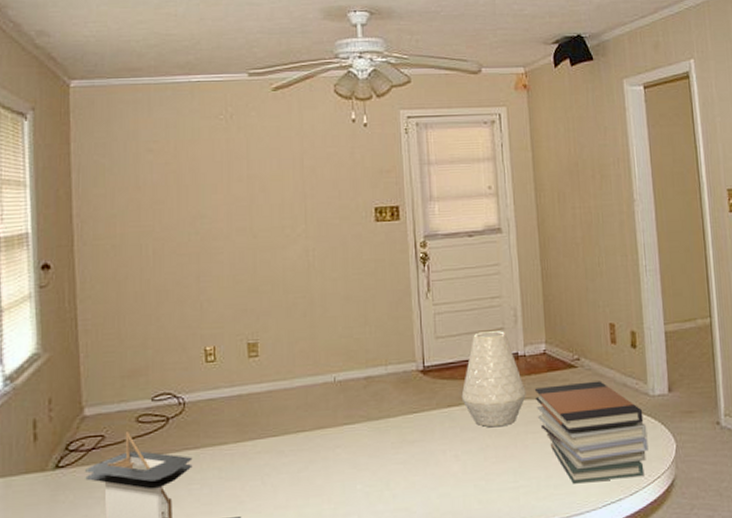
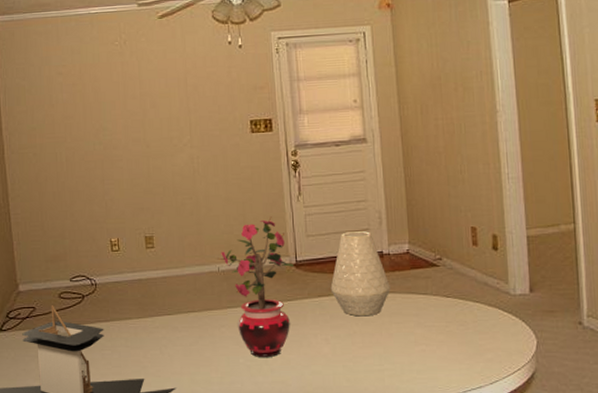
potted plant: none [334,316,420,482] -> present [217,217,293,358]
book stack: present [534,381,648,484] -> none [398,279,509,370]

